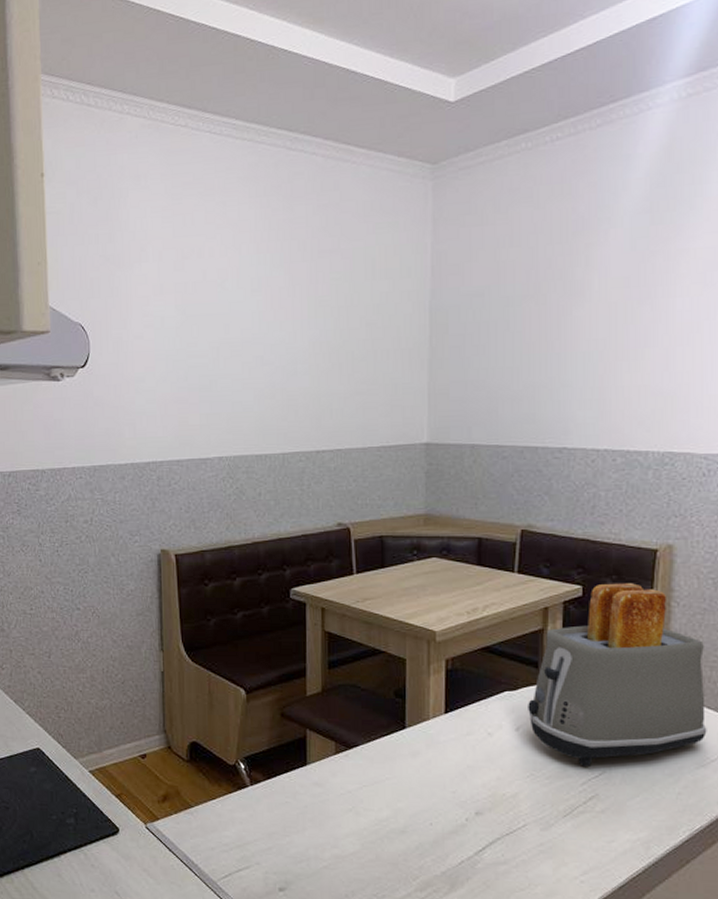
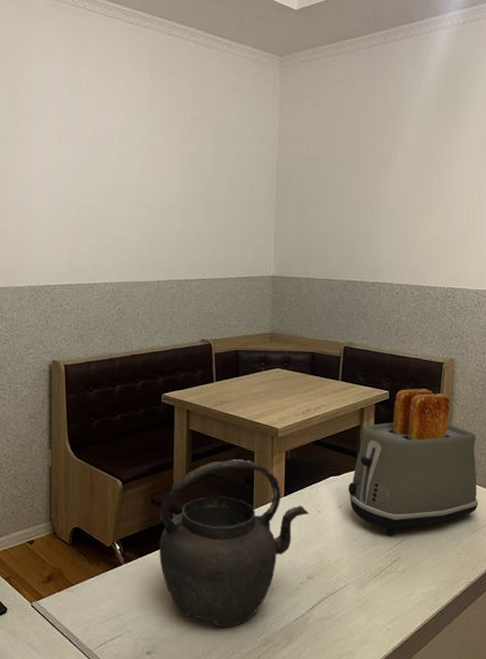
kettle: none [290,668,477,866] -> present [159,459,309,627]

